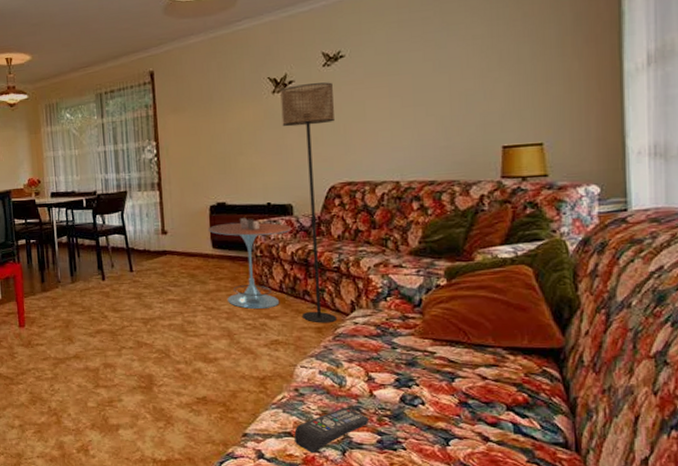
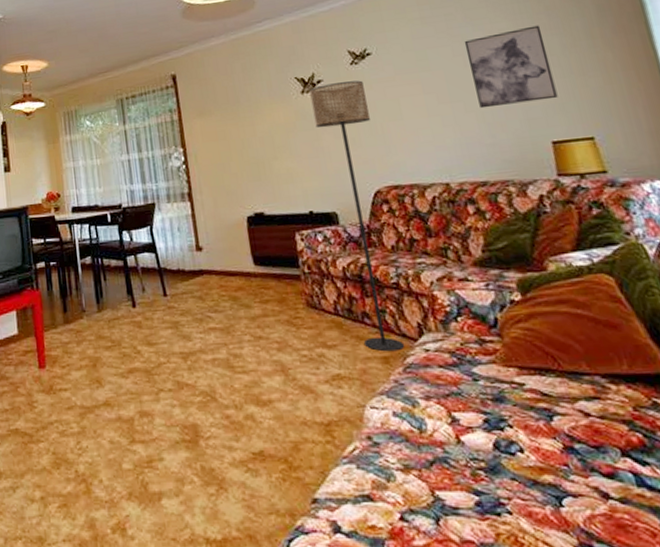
side table: present [207,215,292,309] -> none [247,226,340,337]
remote control: present [294,408,370,453] -> none [373,460,462,522]
wall art: none [436,32,517,113] -> present [464,25,558,109]

